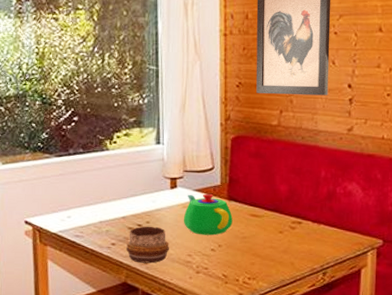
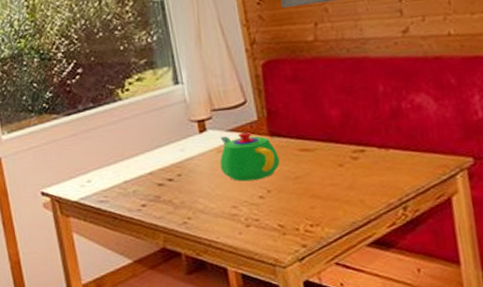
decorative bowl: present [126,226,169,263] -> none [158,179,210,224]

